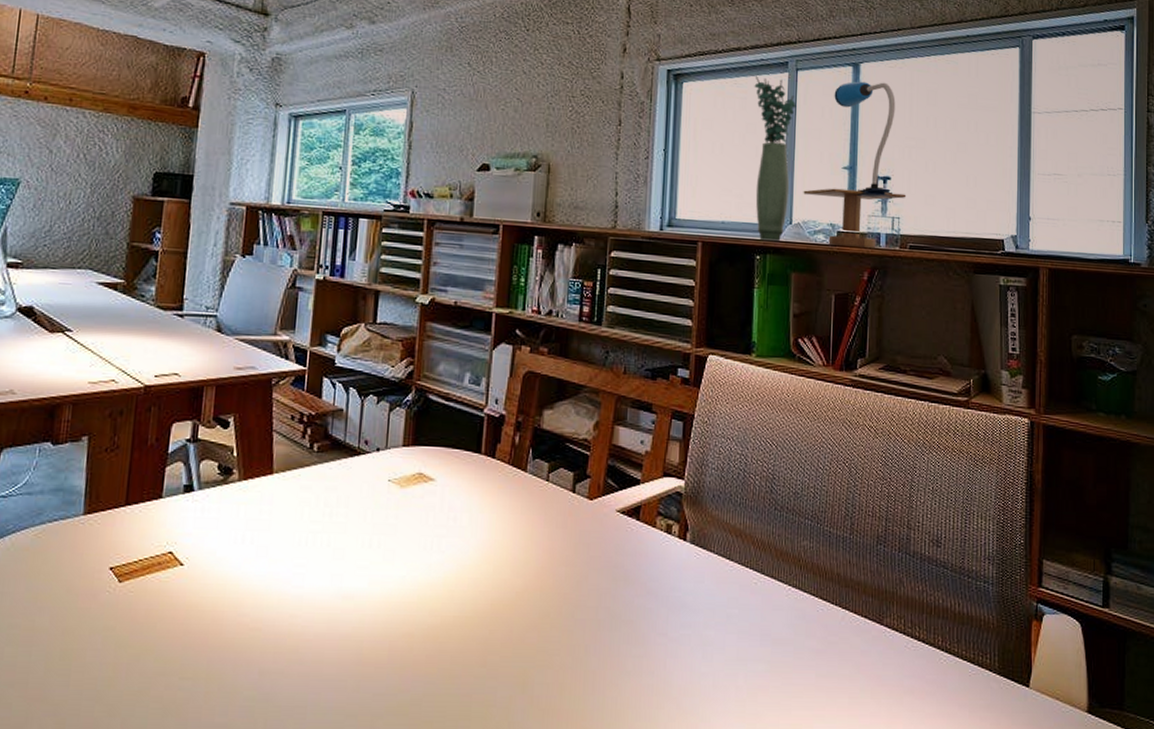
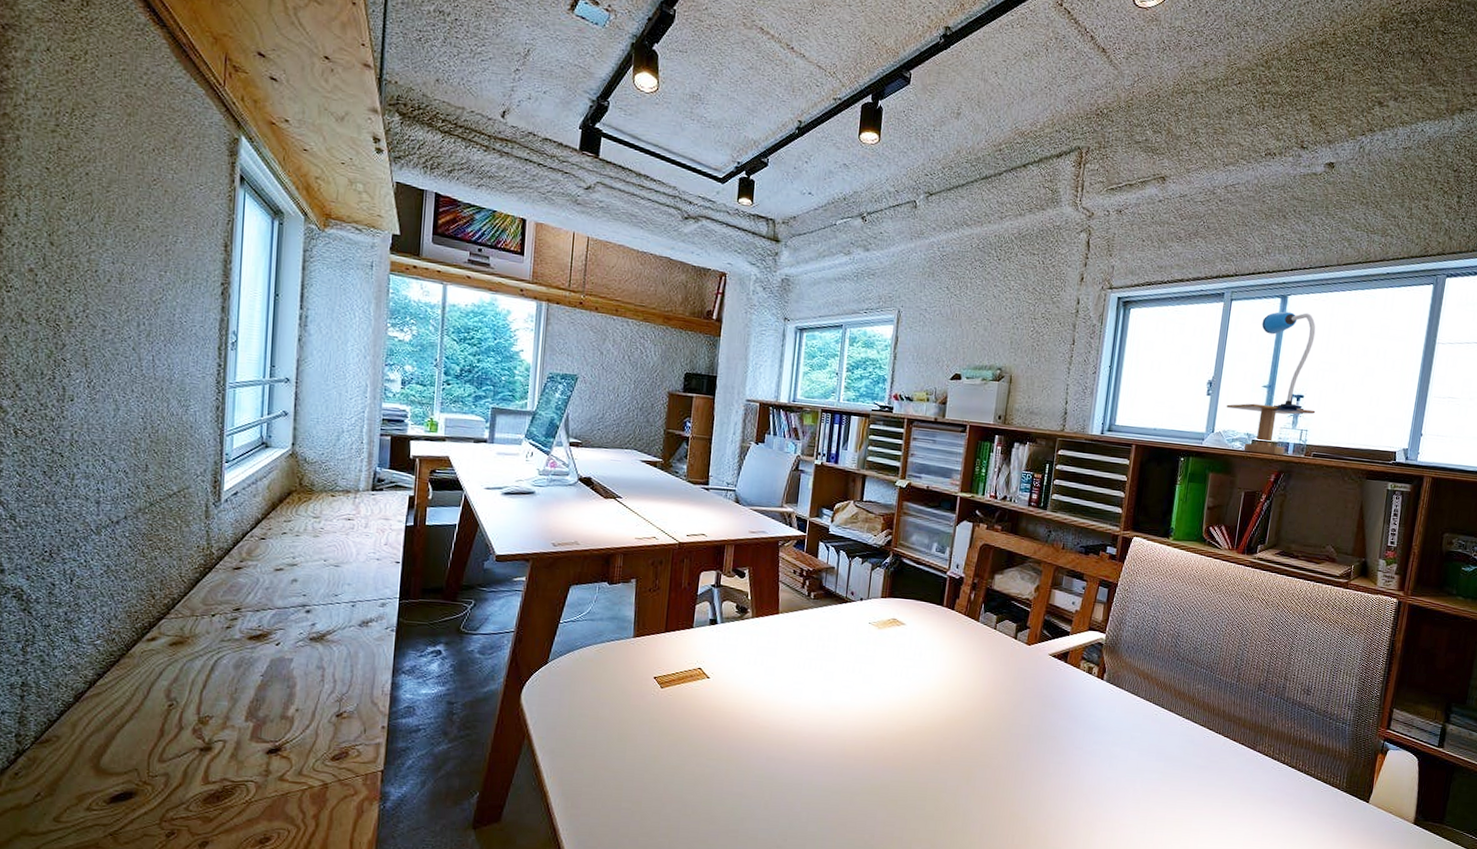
vase: present [754,75,797,242] -> none [1183,304,1228,447]

